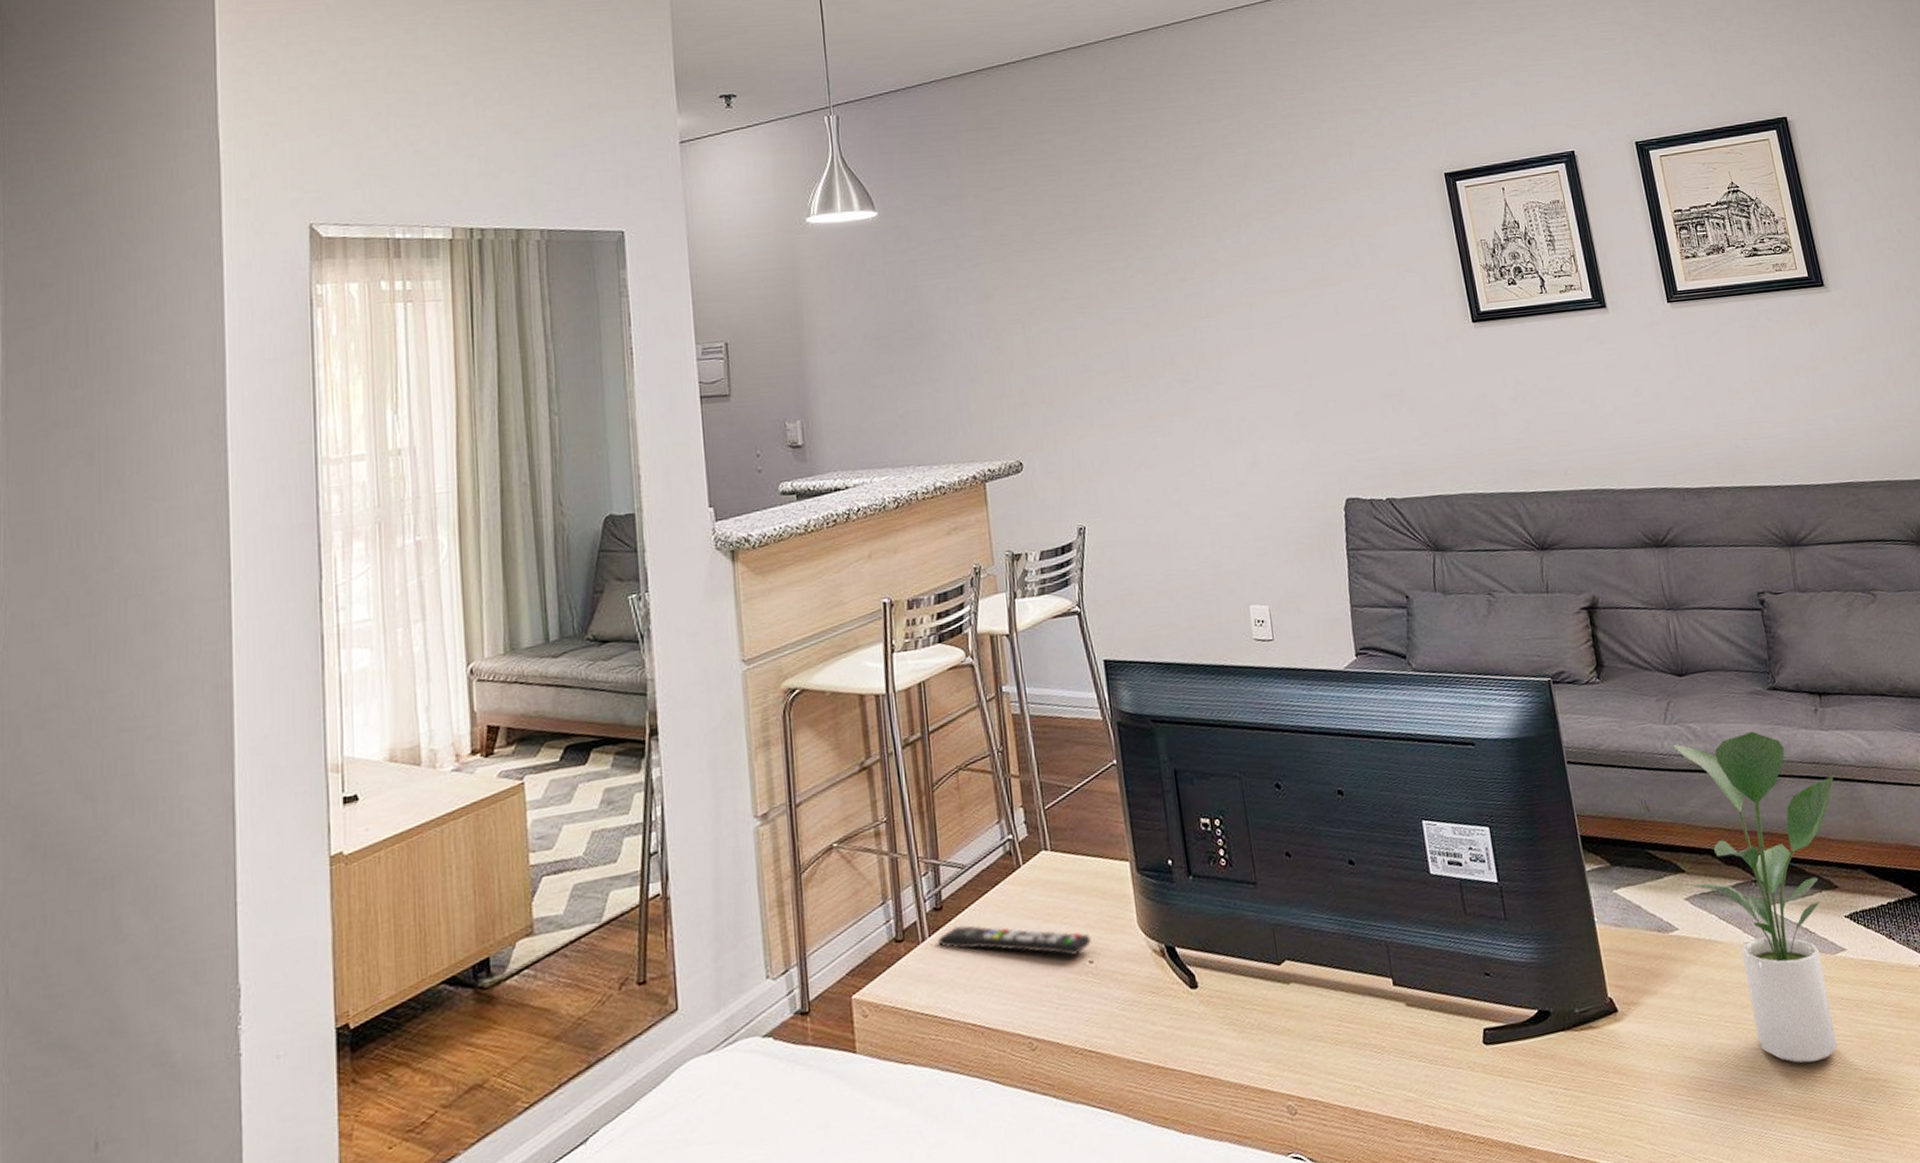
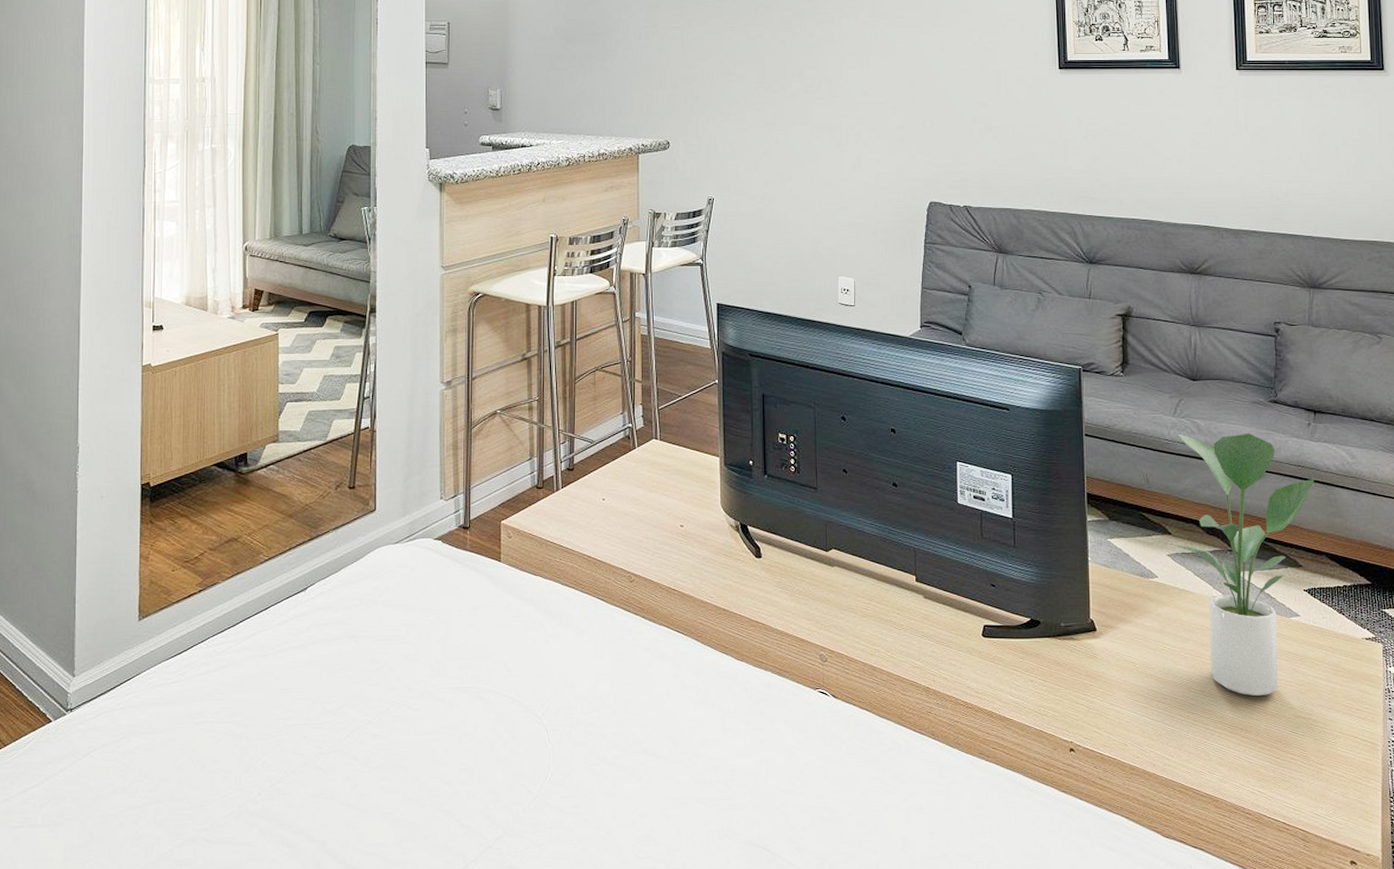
remote control: present [937,925,1091,956] -> none [568,484,683,519]

